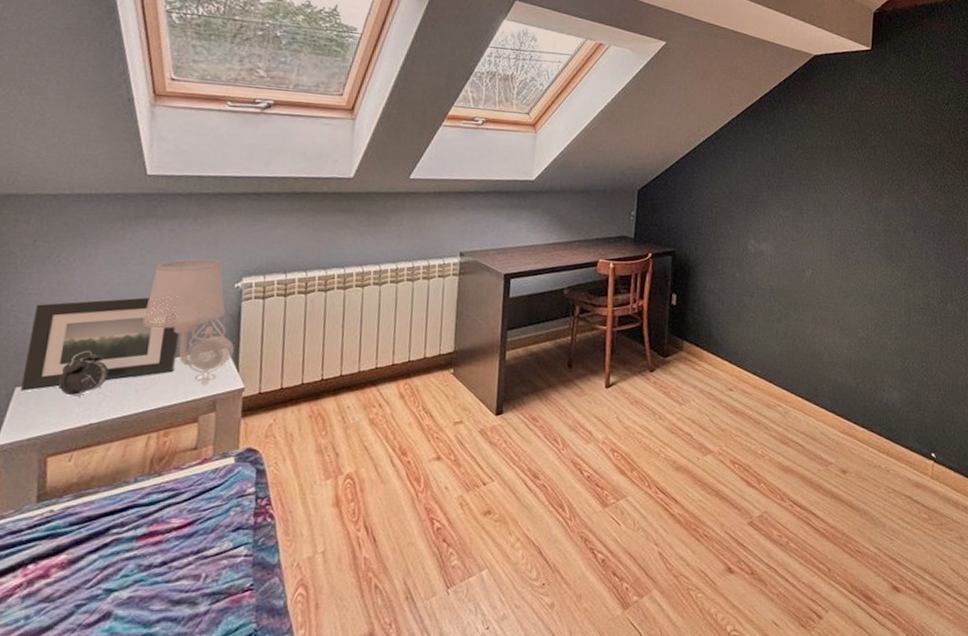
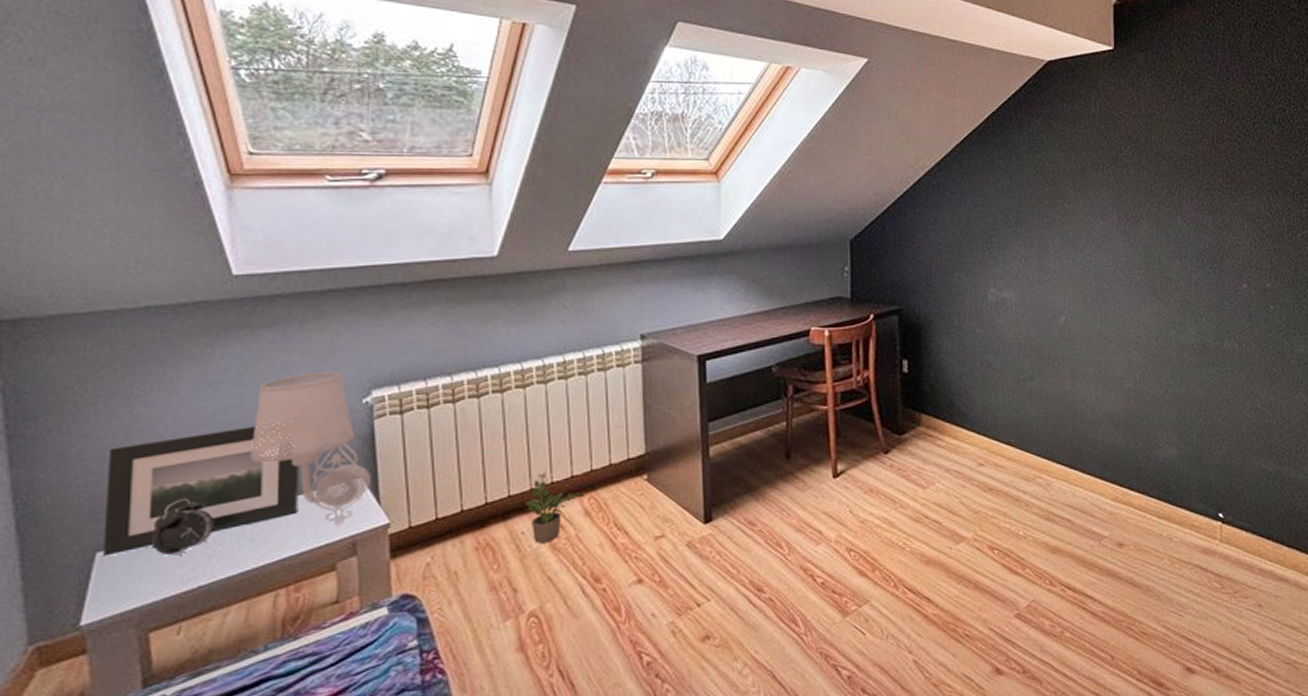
potted plant: none [353,358,402,418] -> present [525,472,585,543]

